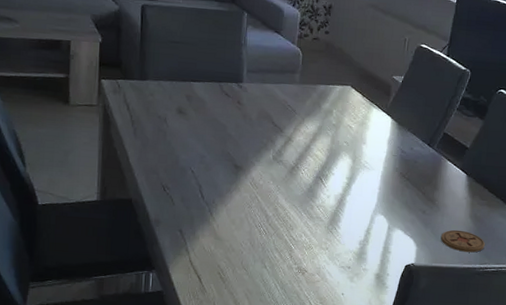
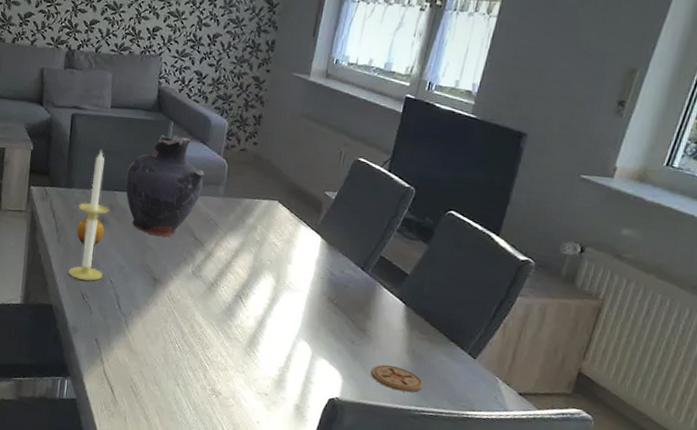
candle: none [147,40,186,172] -> present [68,149,109,281]
fruit: none [153,107,183,137] -> present [76,216,105,246]
vase: none [201,25,280,125] -> present [125,135,204,237]

